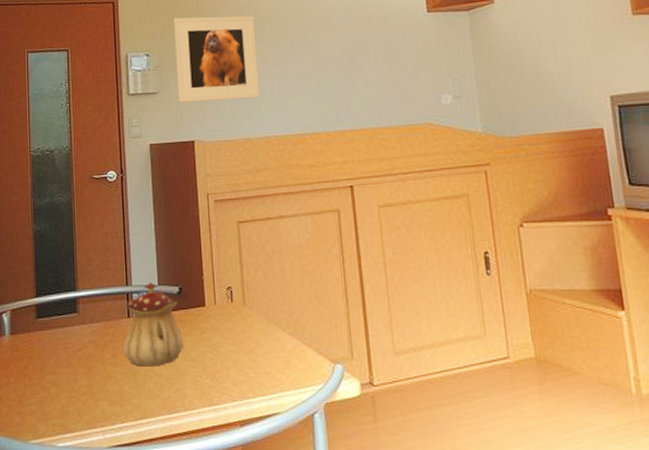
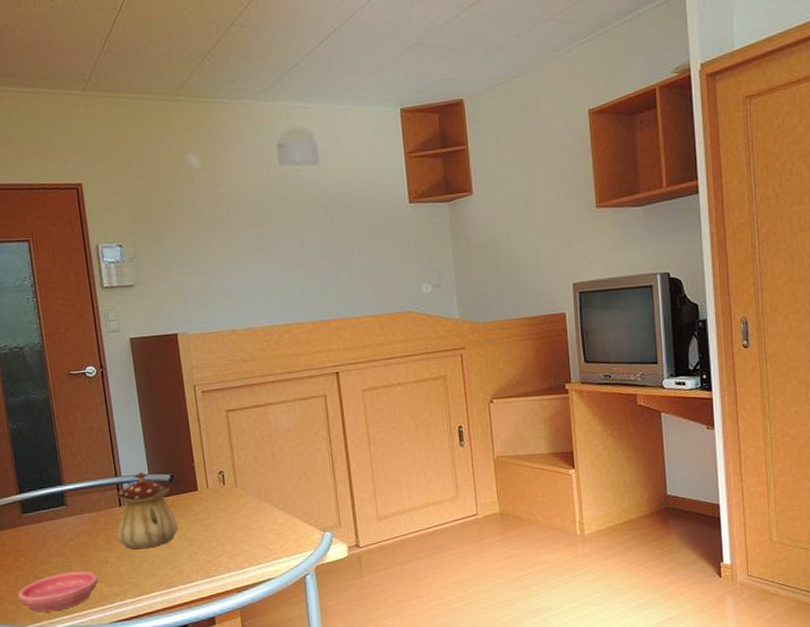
saucer: none [24,385,102,428] -> present [17,571,99,613]
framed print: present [173,15,260,103] -> none [146,204,244,296]

